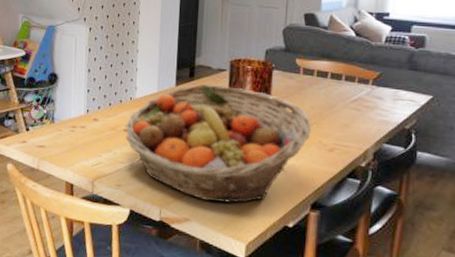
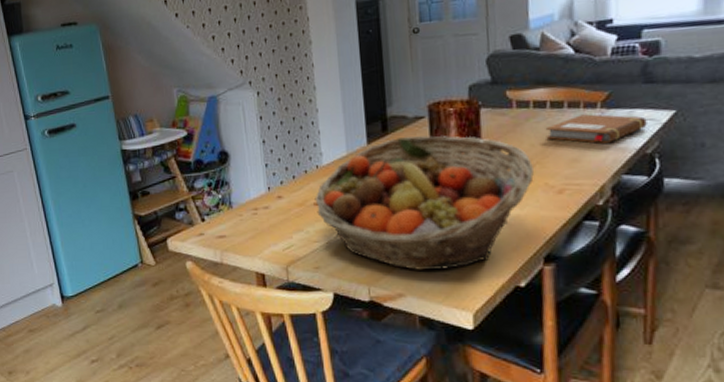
notebook: none [324,88,408,115] -> present [545,114,647,143]

